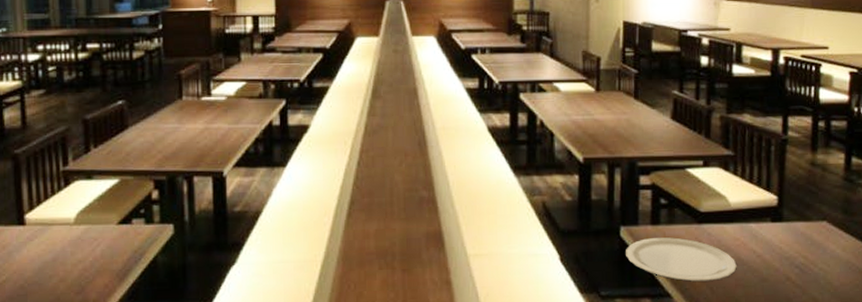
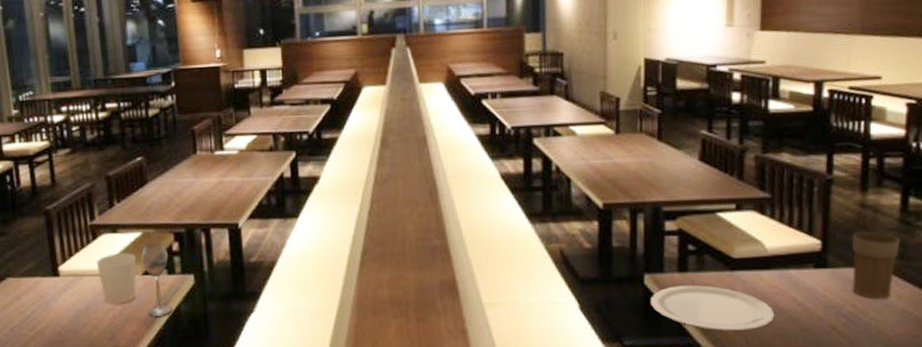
dixie cup: none [67,200,113,255] -> present [96,252,137,304]
wineglass: none [117,189,148,268] -> present [140,241,172,316]
cup: none [803,188,845,251] -> present [851,231,900,299]

